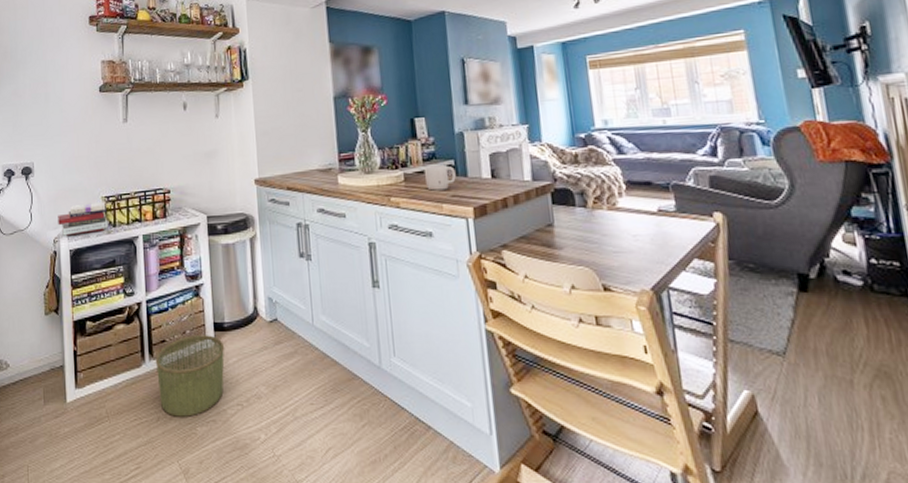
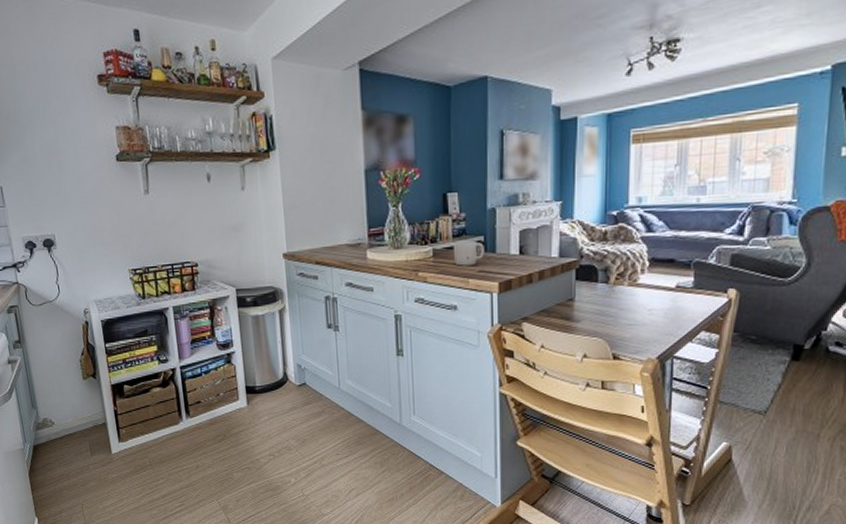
books: present [58,202,108,236] -> none [85,275,138,307]
basket: present [155,335,225,417] -> none [191,397,257,465]

